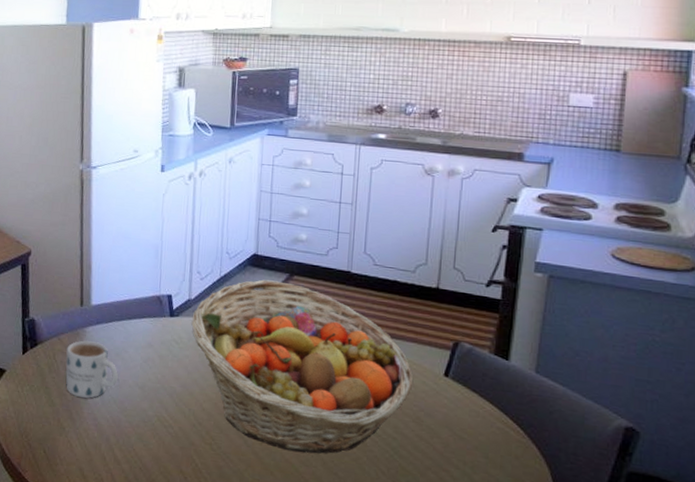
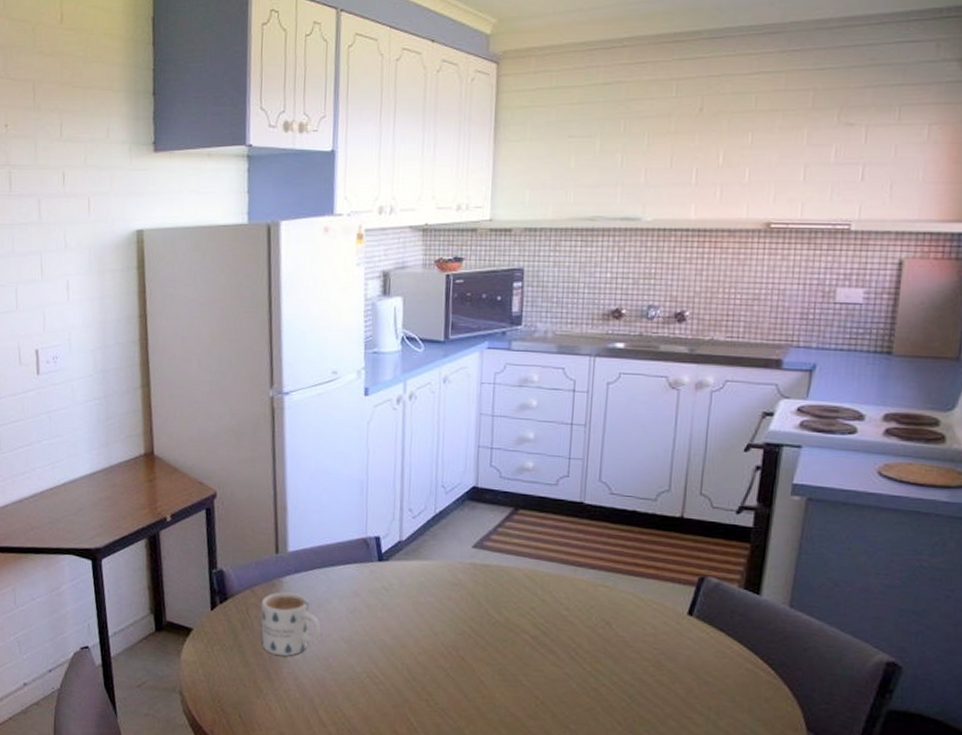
fruit basket: present [191,279,414,454] -> none [403,515,654,706]

